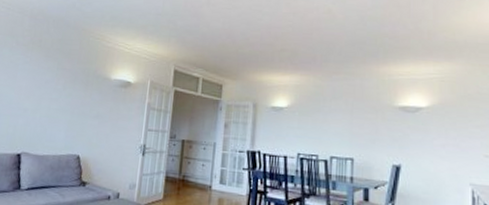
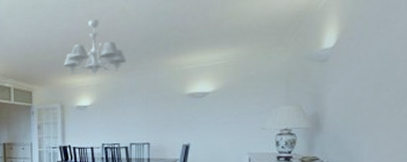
chandelier: none [260,17,330,76] -> present [63,19,126,76]

